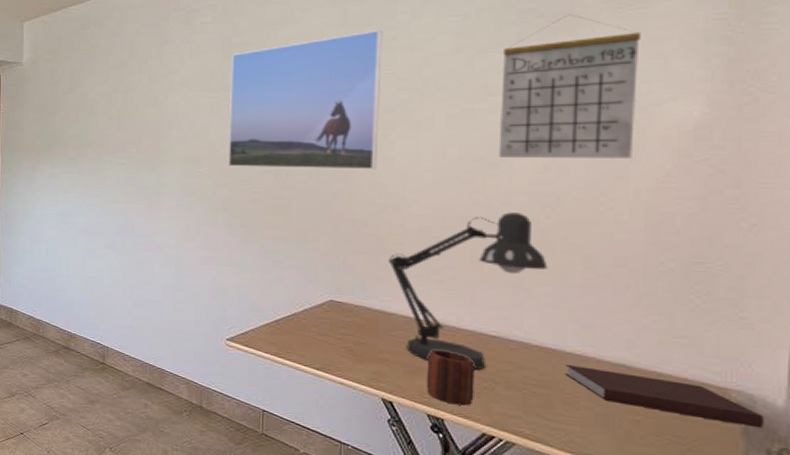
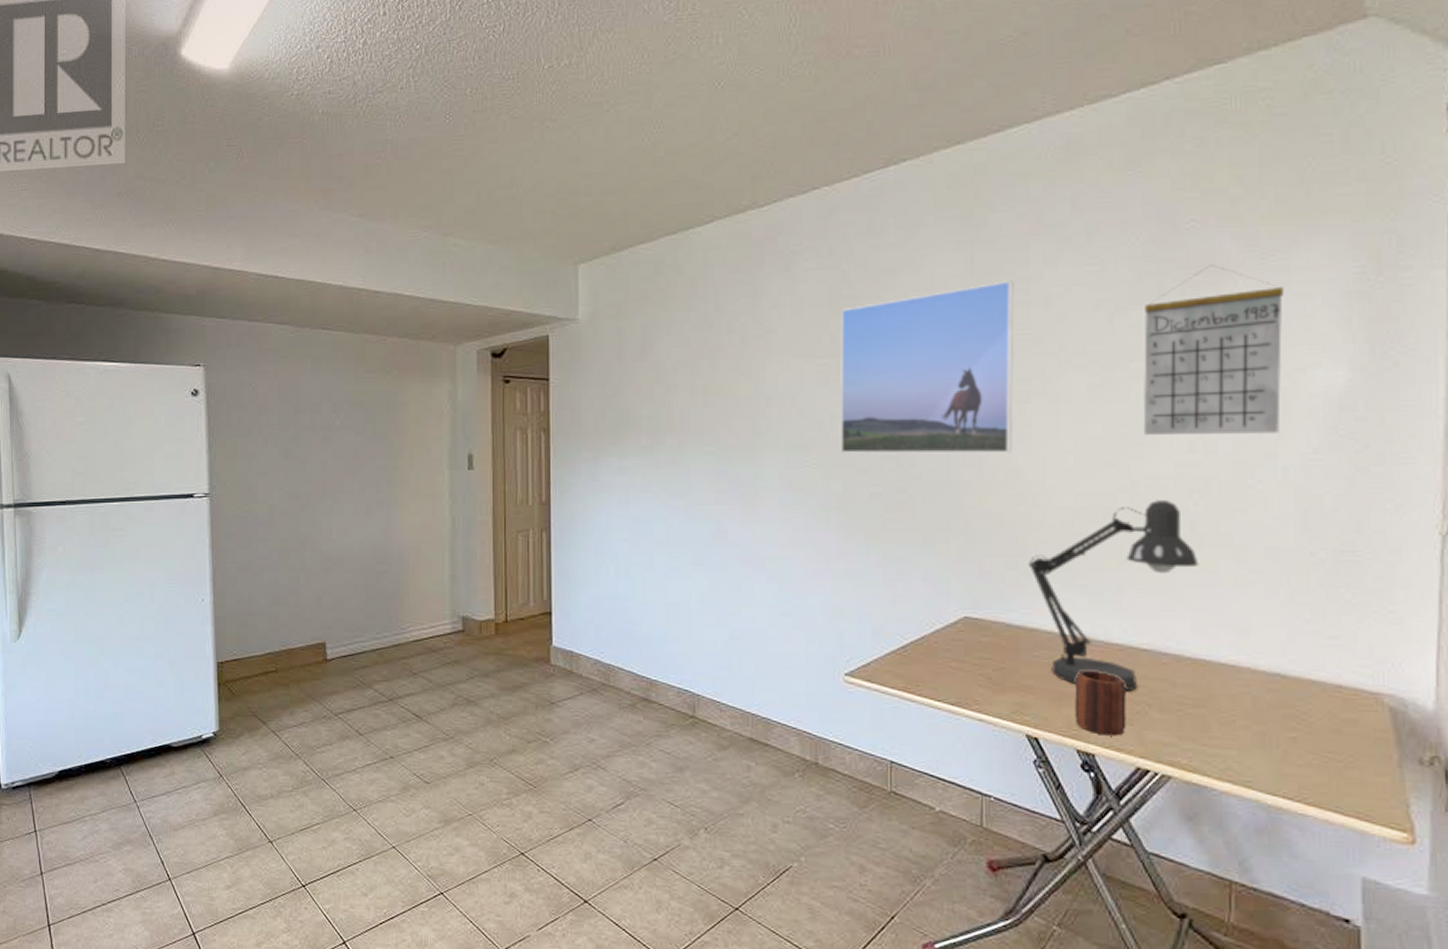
notebook: present [564,364,764,429] -> none [1219,677,1415,736]

